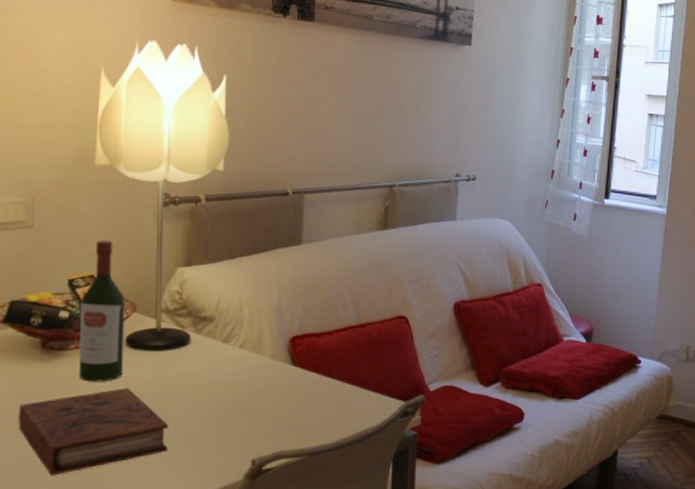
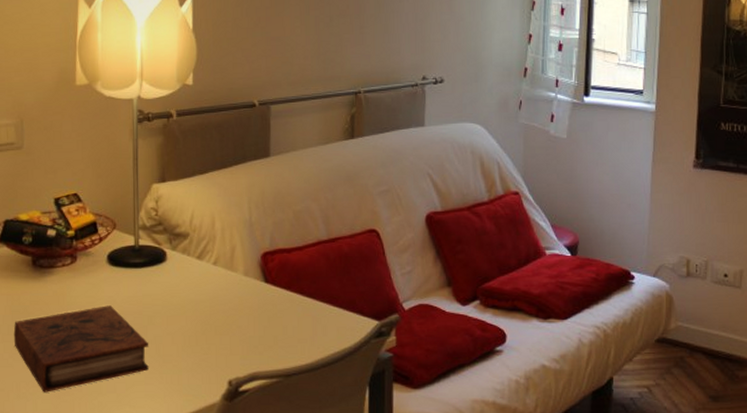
wine bottle: present [79,241,125,382] -> none [65,159,106,299]

